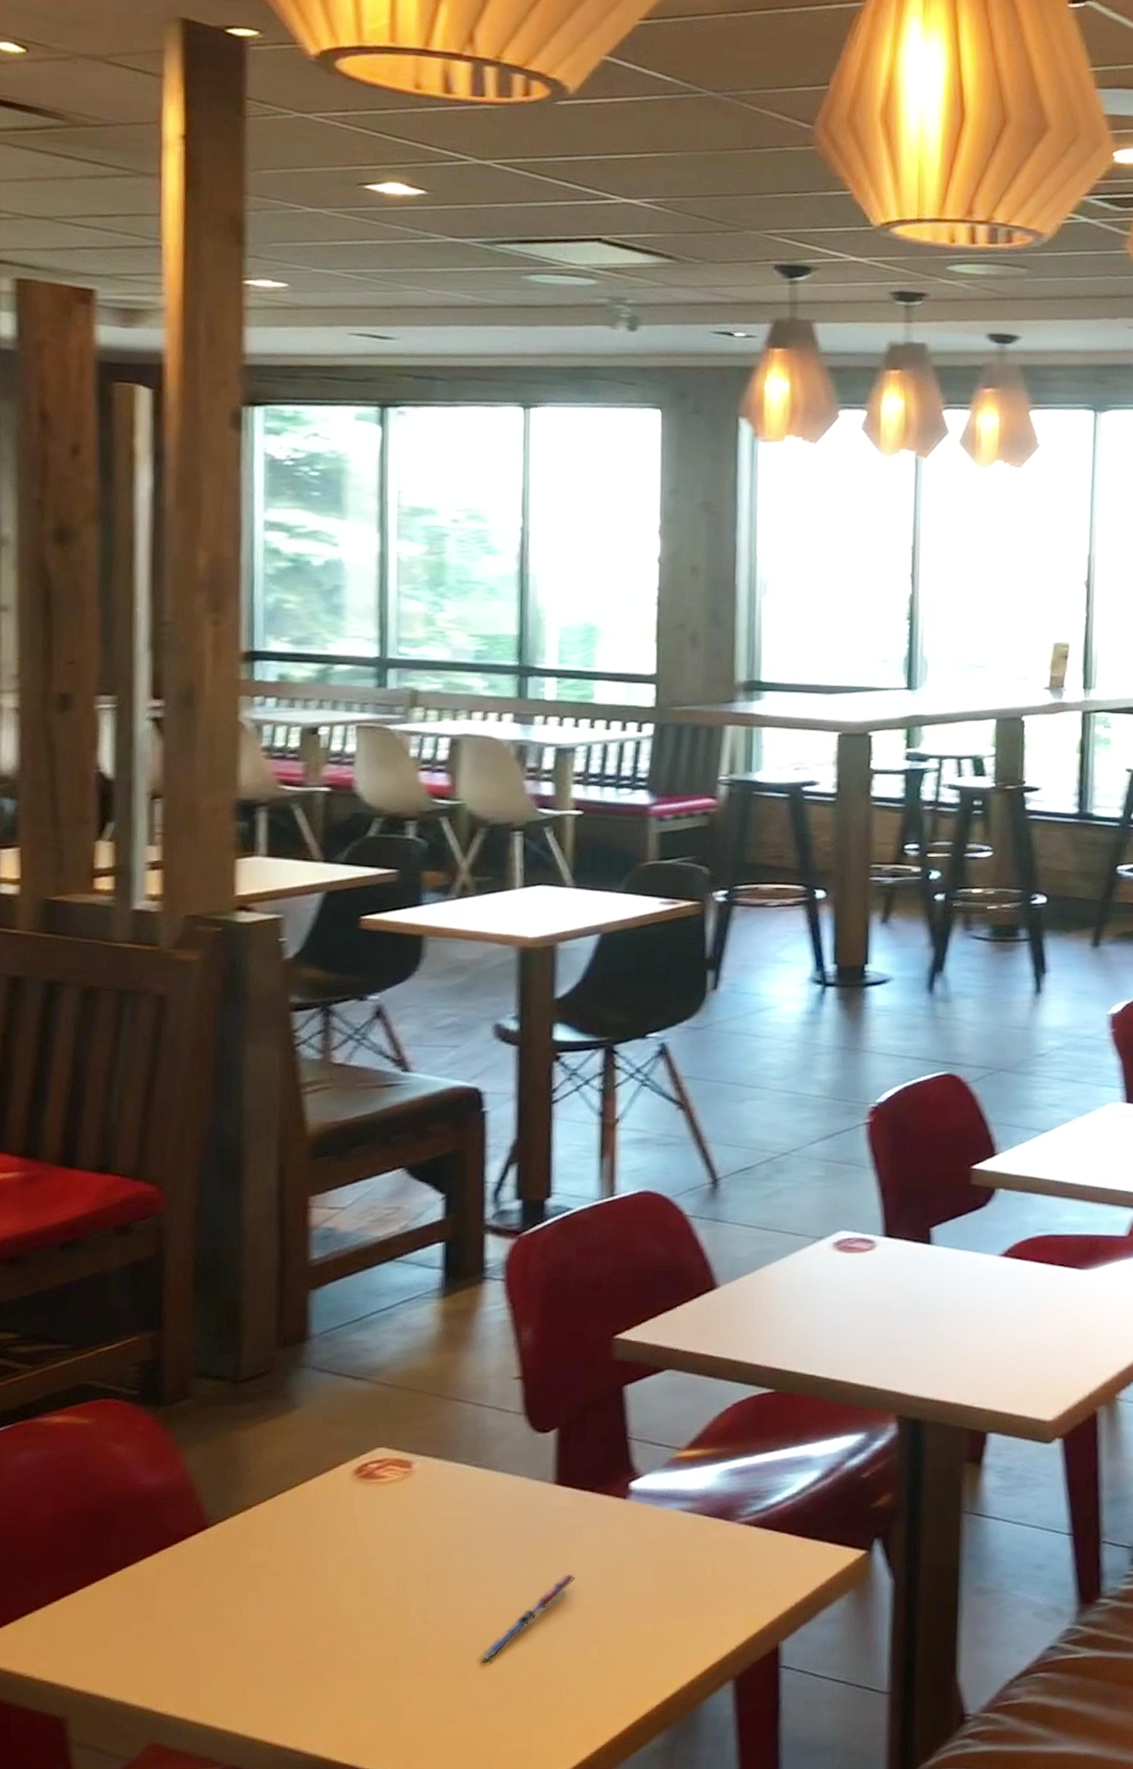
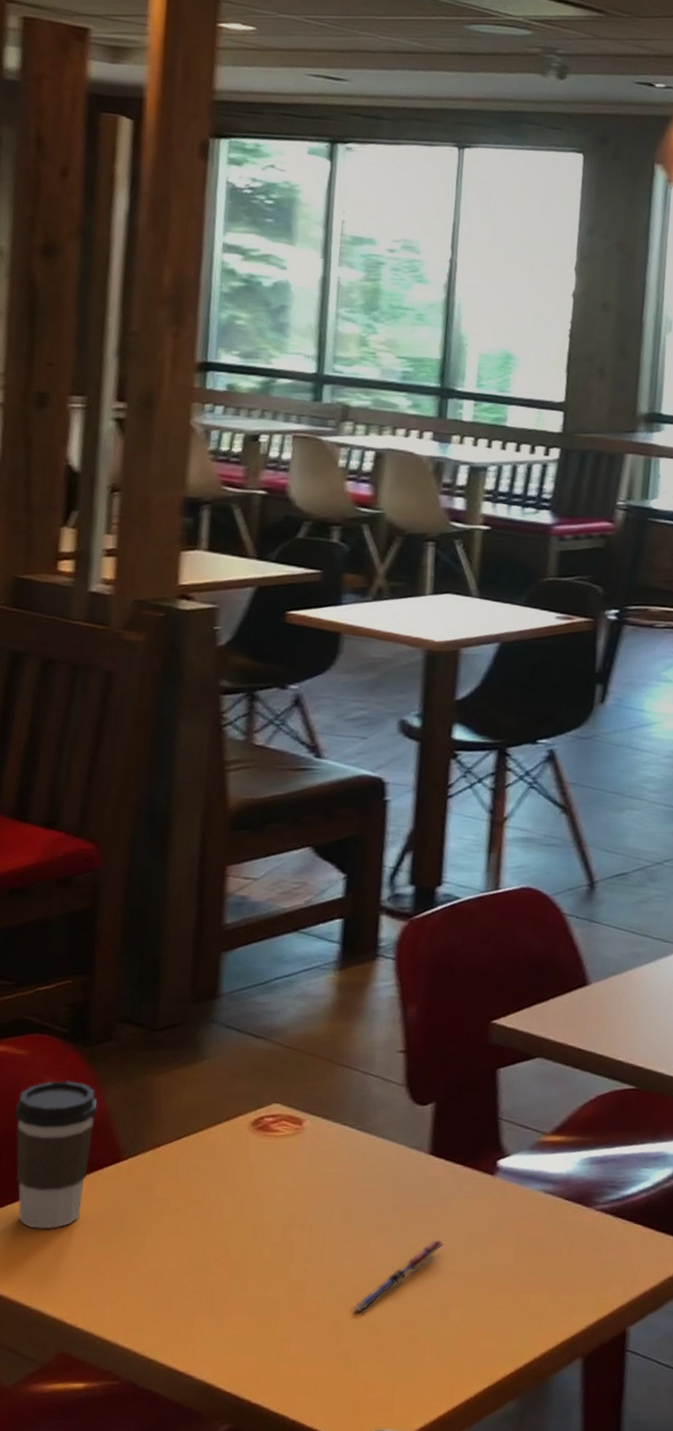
coffee cup: none [81,1447,177,1613] -> present [14,1081,98,1229]

